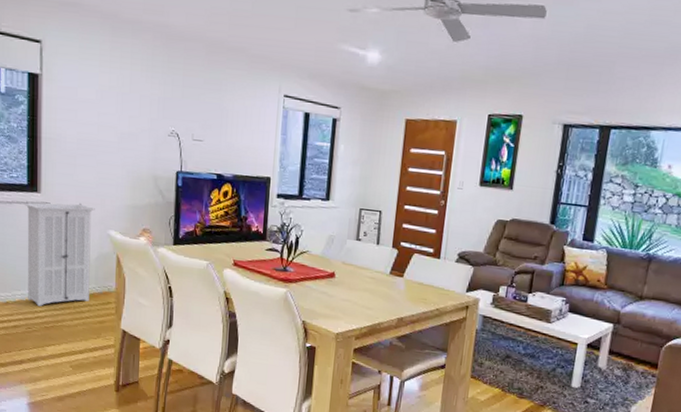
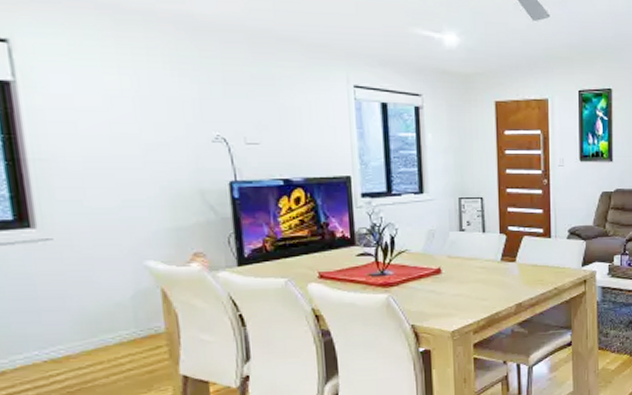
storage cabinet: present [25,202,95,306] -> none [13,234,130,368]

